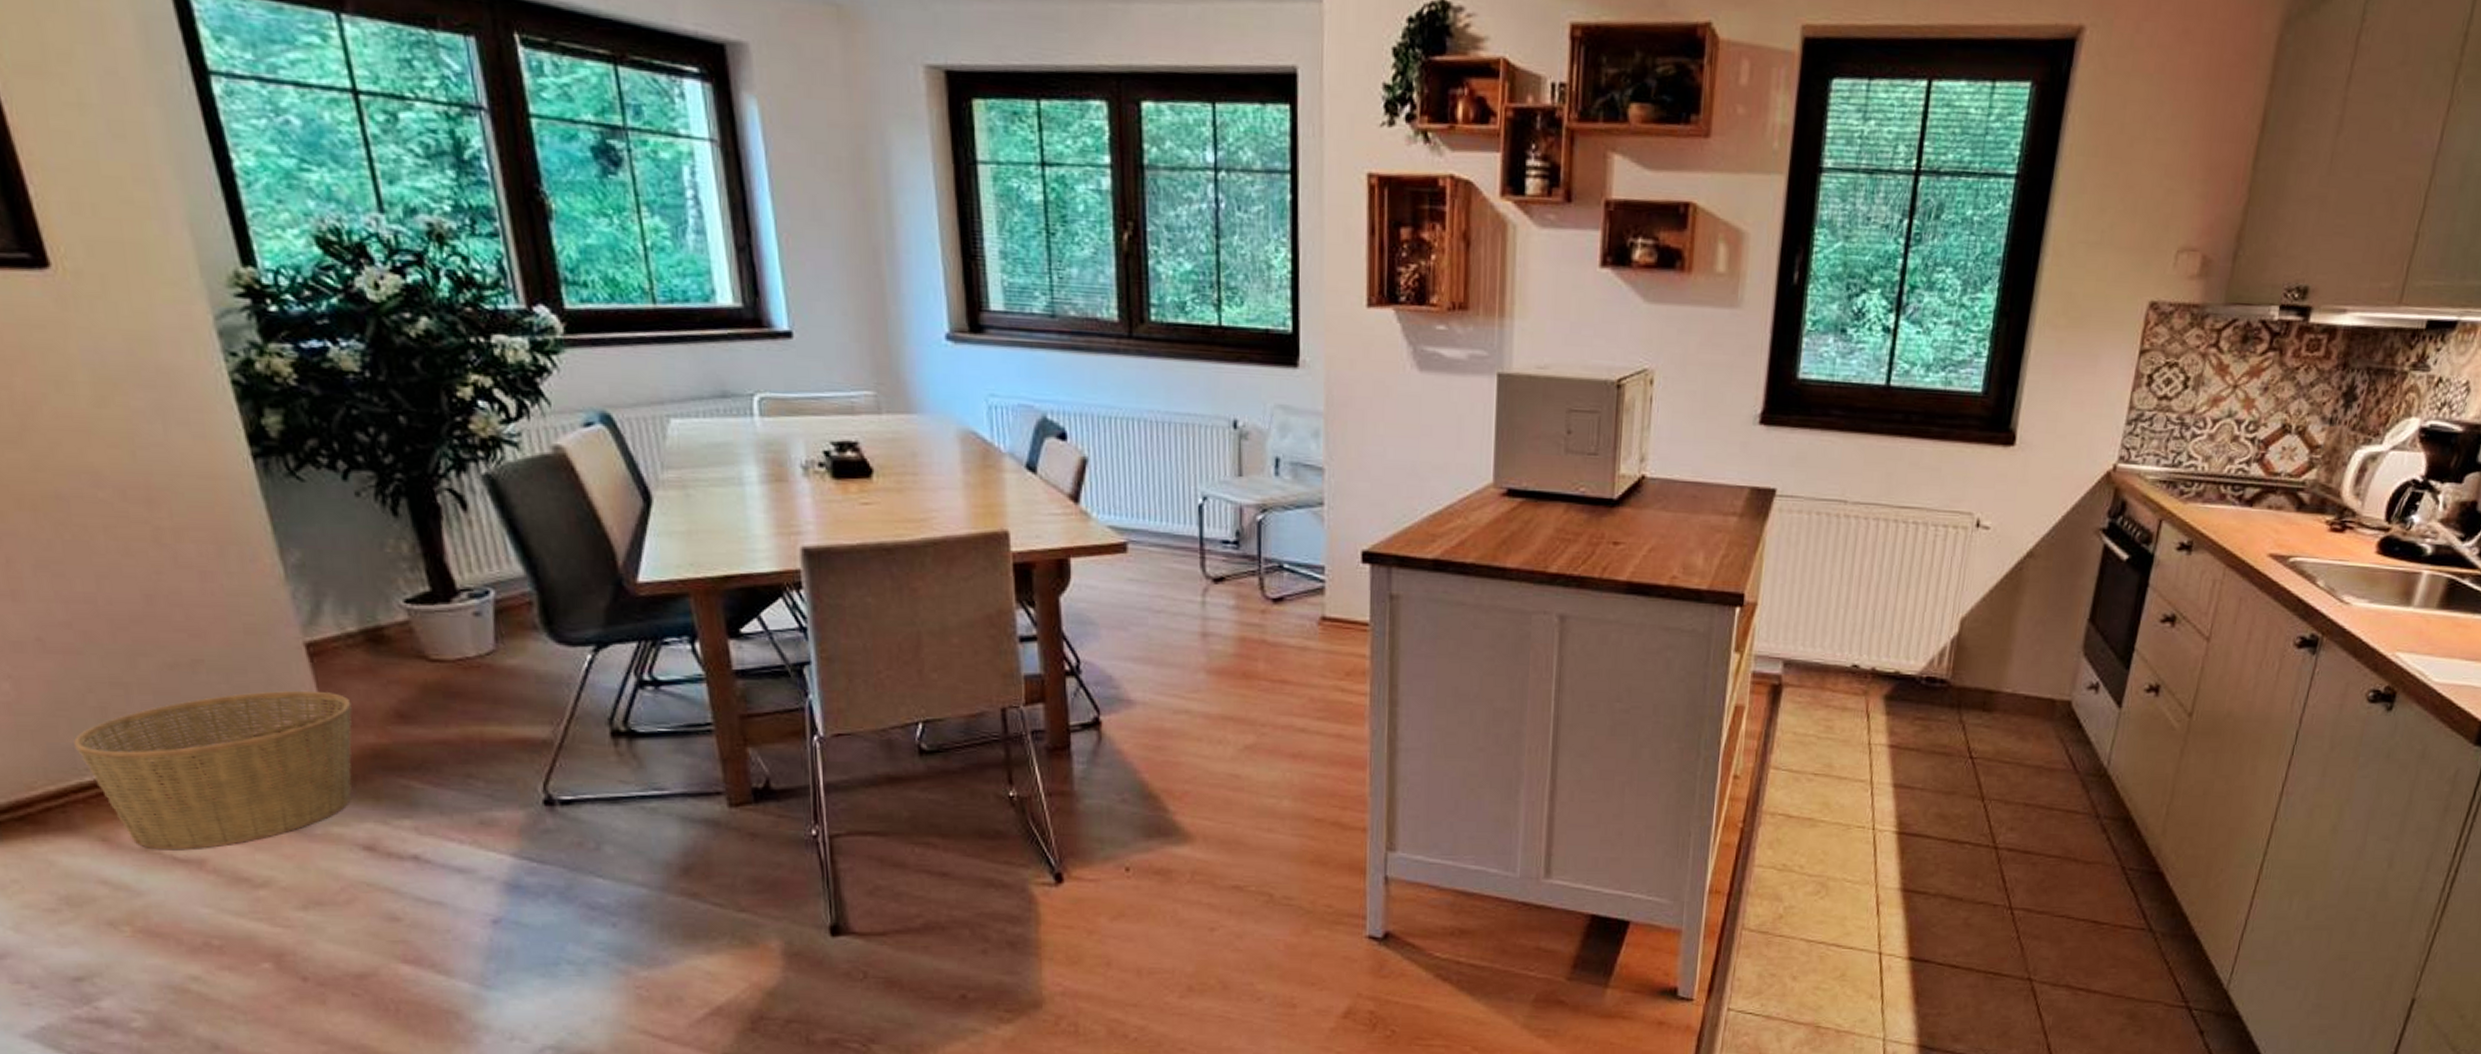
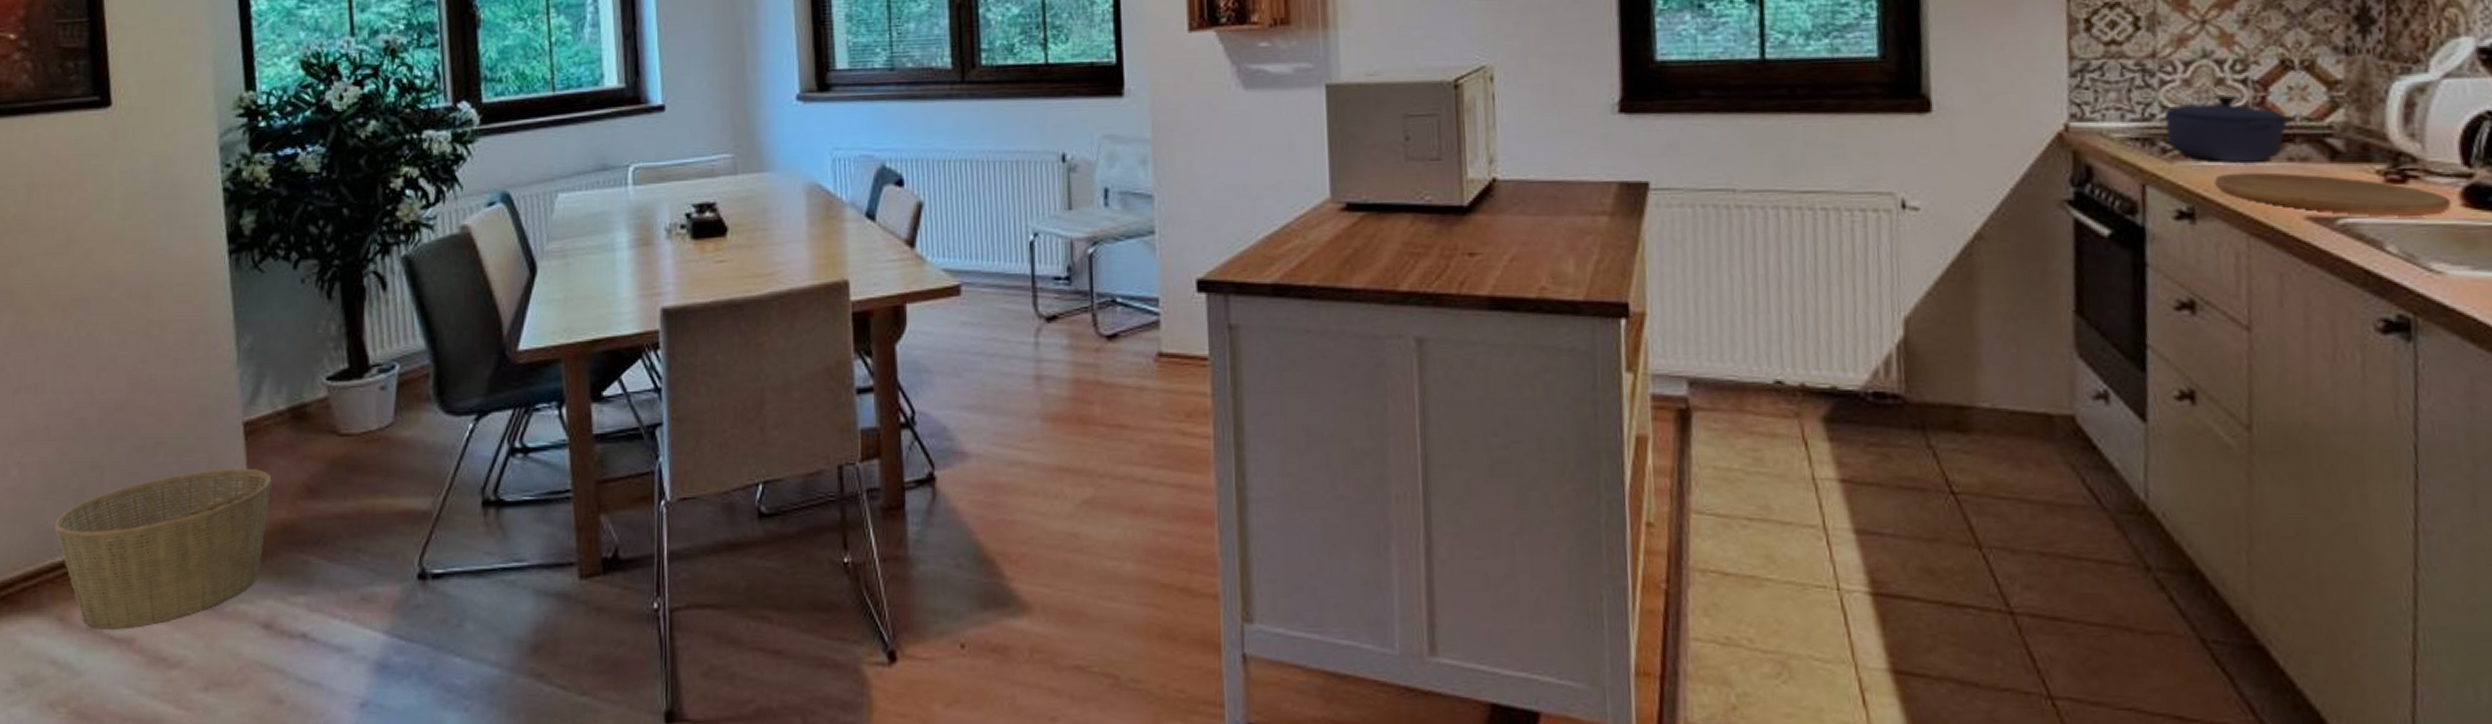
cooking pot: none [2185,449,2277,509] -> present [2164,94,2289,164]
cutting board: none [2211,515,2369,559] -> present [2214,172,2451,216]

